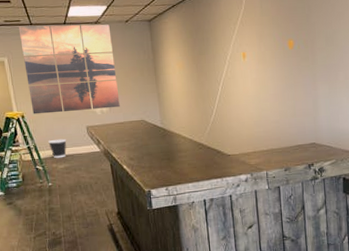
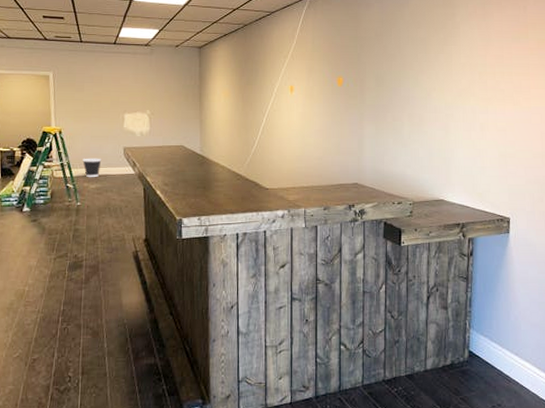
wall art: present [18,24,120,115] -> none [68,42,161,131]

